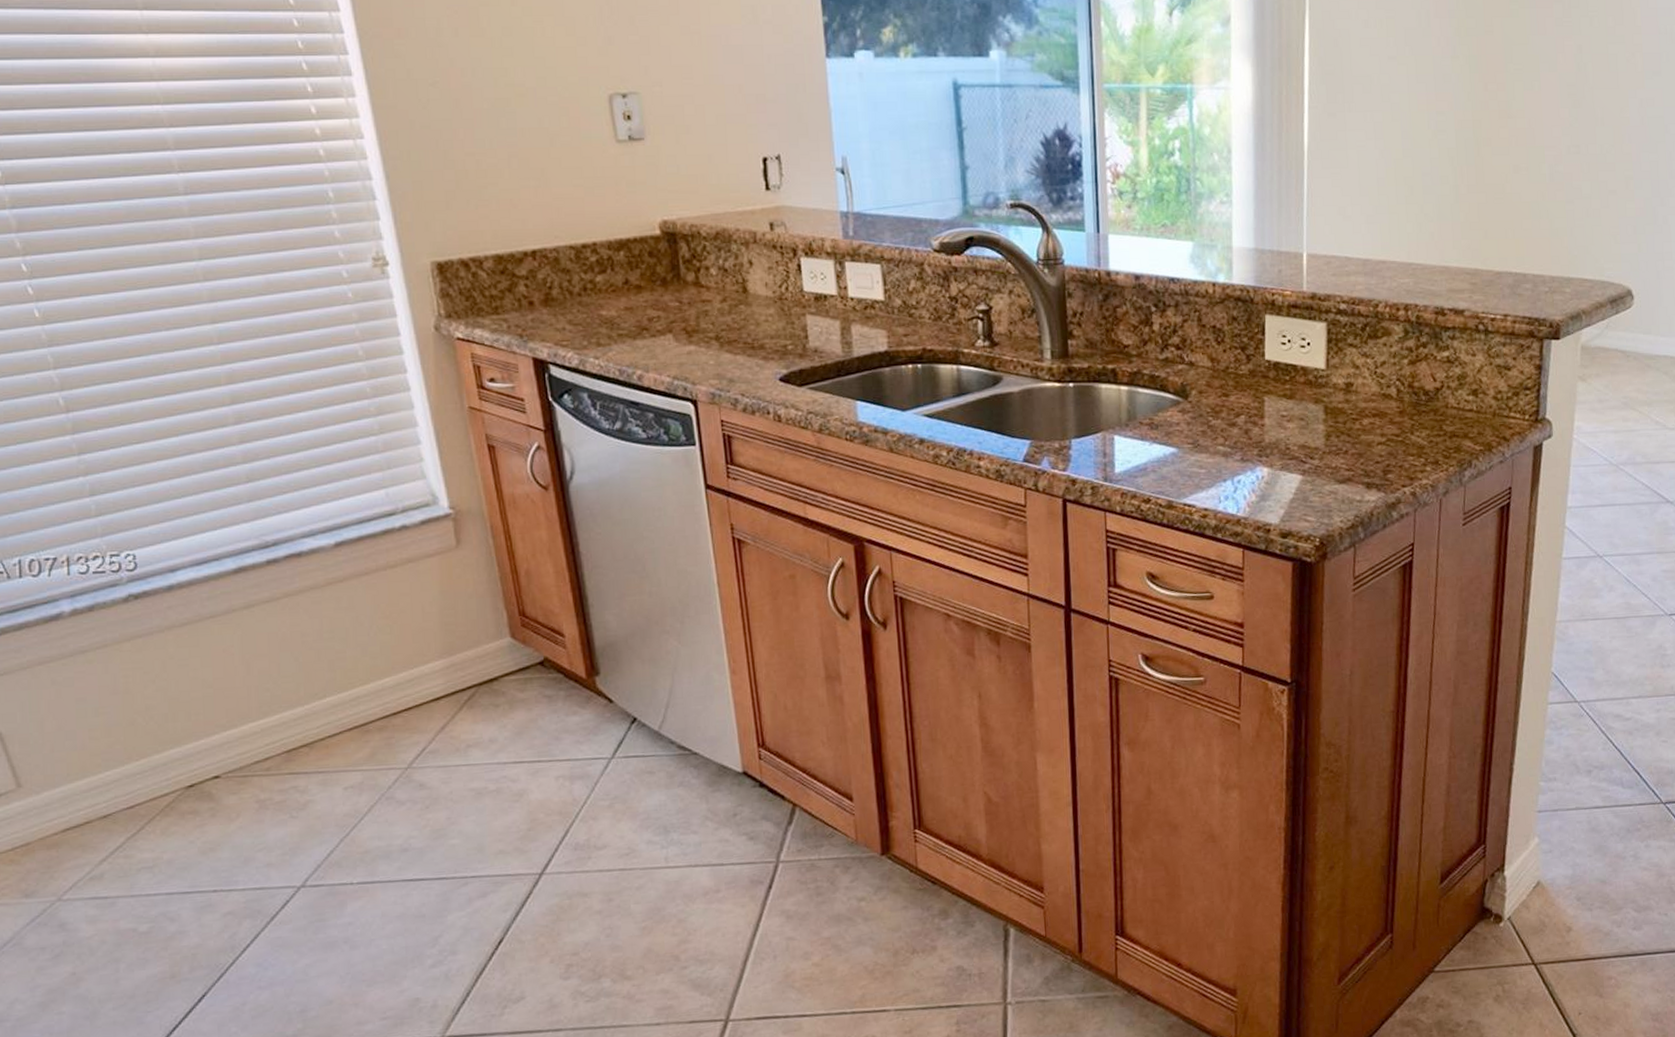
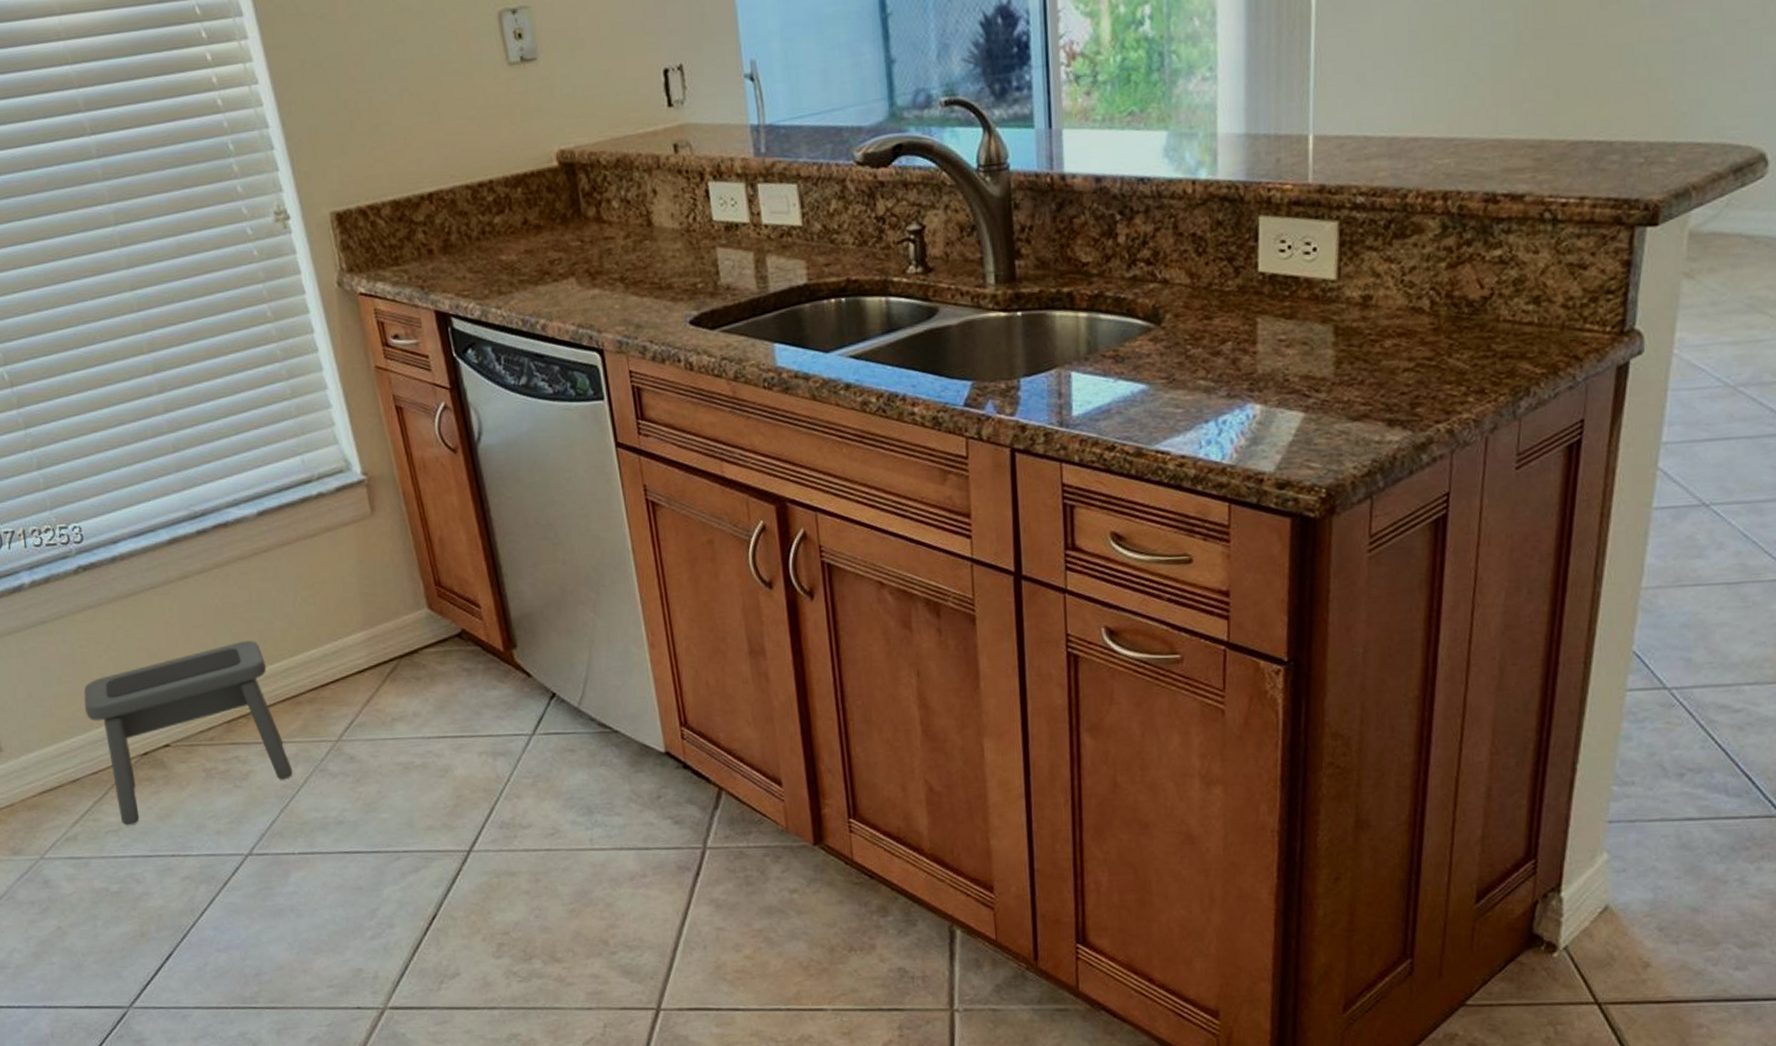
step stool: none [123,669,357,861] -> present [83,640,293,825]

